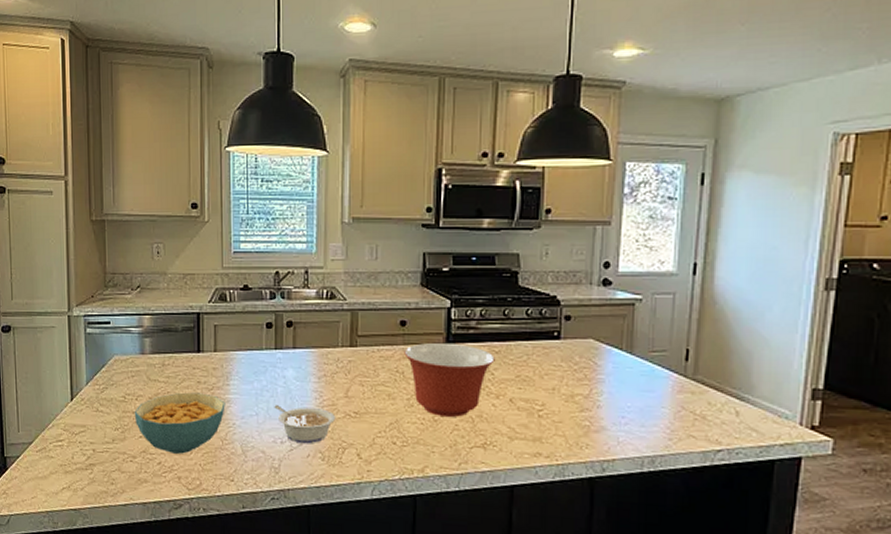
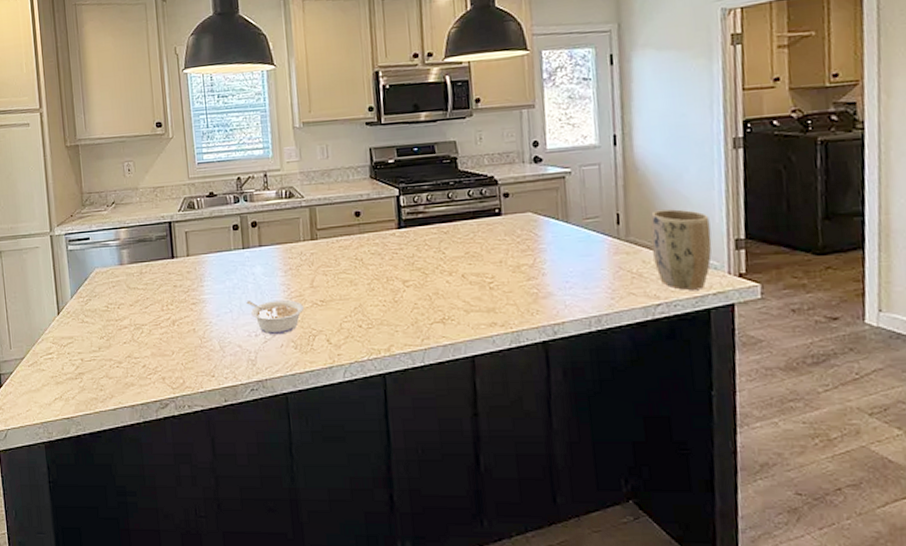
cereal bowl: present [134,392,225,454] -> none [117,296,202,356]
mixing bowl: present [404,342,495,417] -> none [361,228,445,297]
plant pot: none [719,350,787,439] -> present [650,209,712,290]

